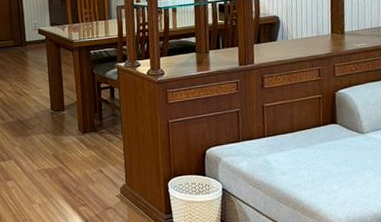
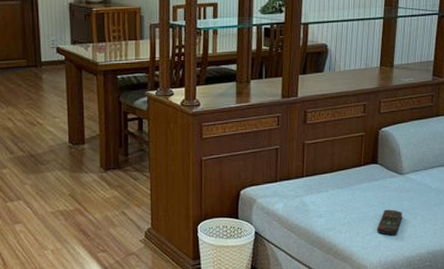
remote control: none [342,167,367,192] -> present [377,209,402,235]

